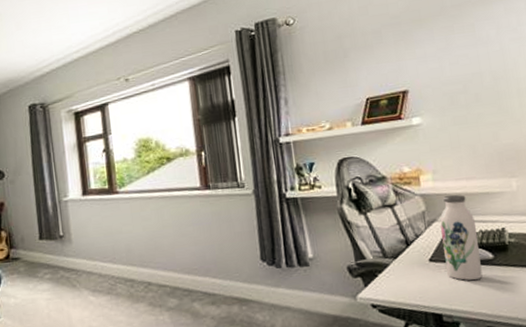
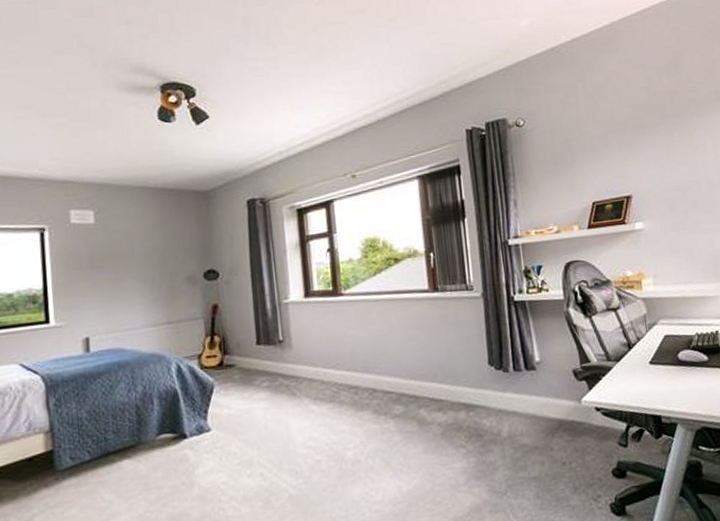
water bottle: present [440,194,483,281] -> none [660,298,698,383]

